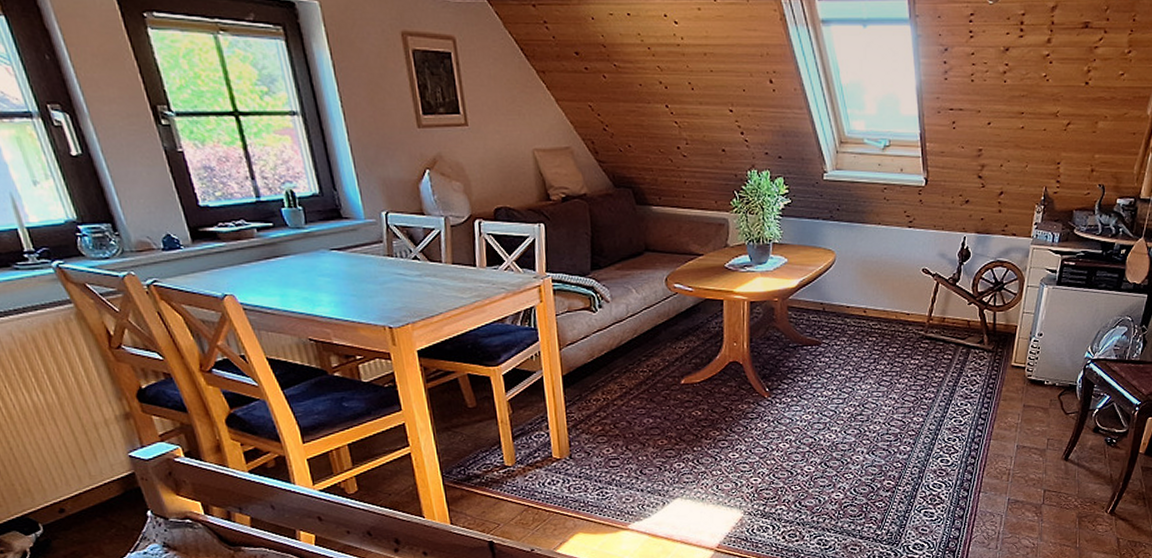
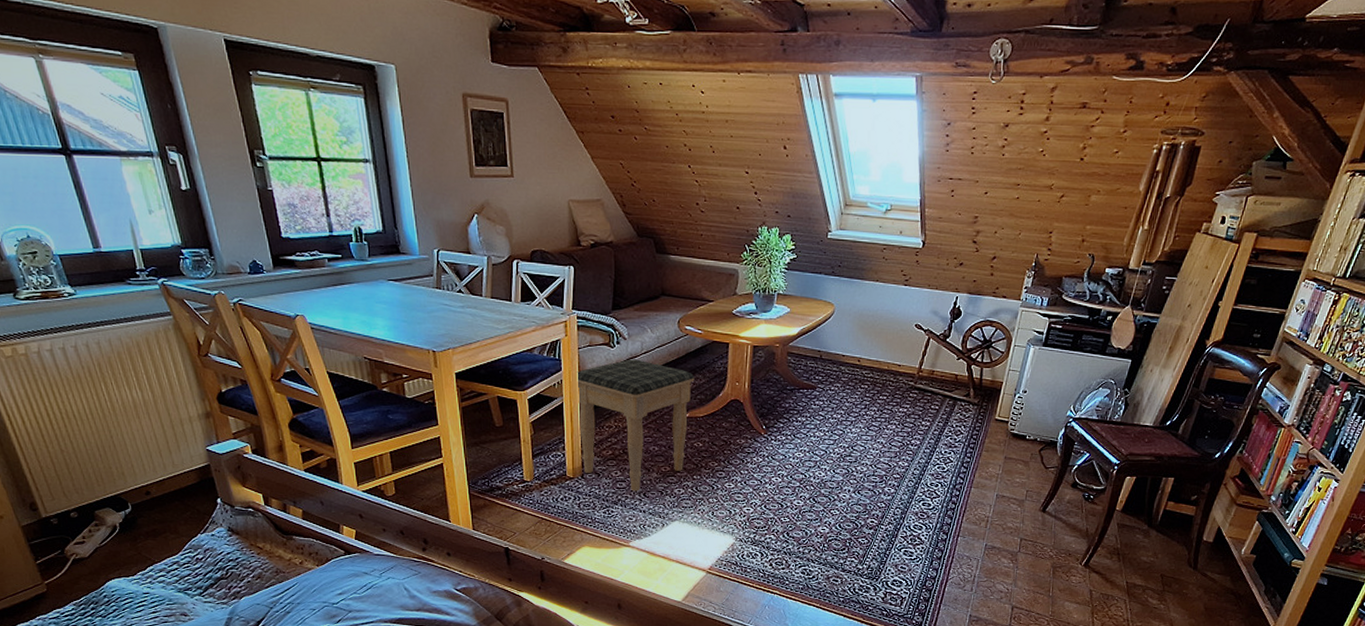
footstool: none [556,323,688,469] -> present [577,359,695,492]

